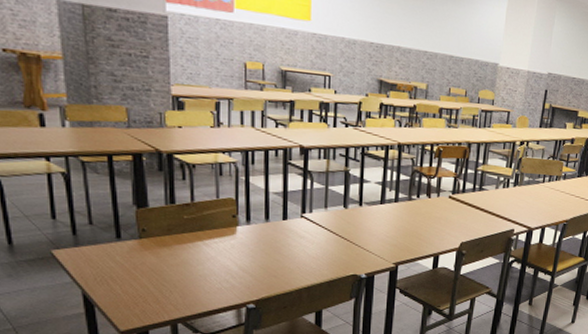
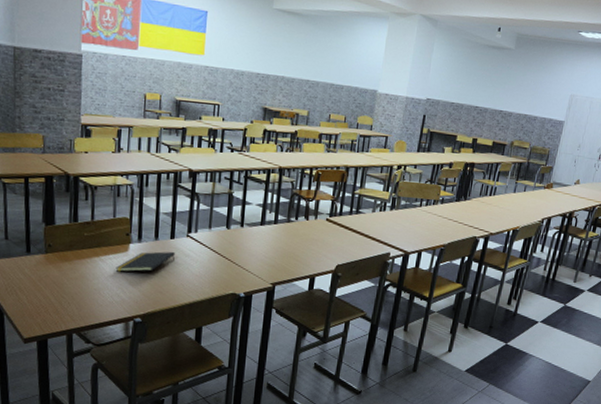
notepad: none [222,233,288,257] -> present [115,251,175,272]

